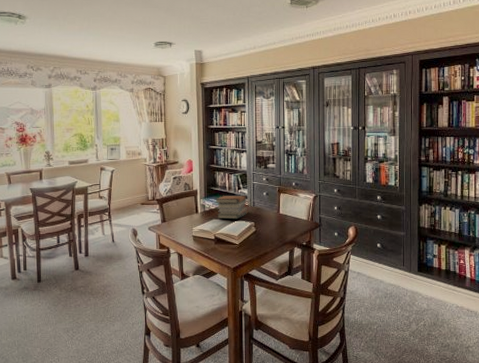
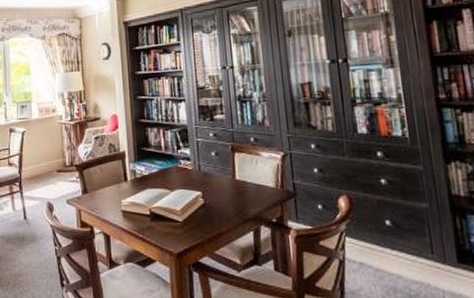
book stack: present [214,195,248,219] -> none [147,156,193,189]

